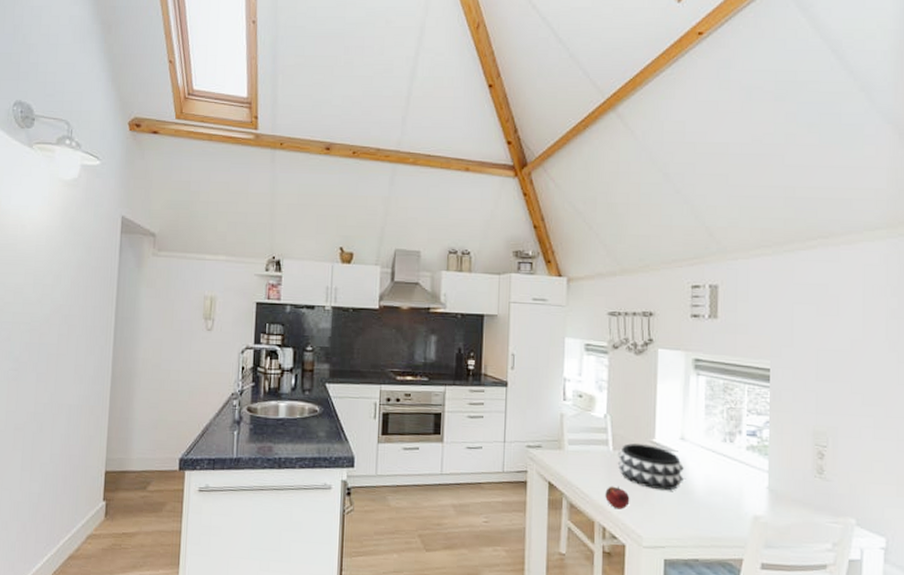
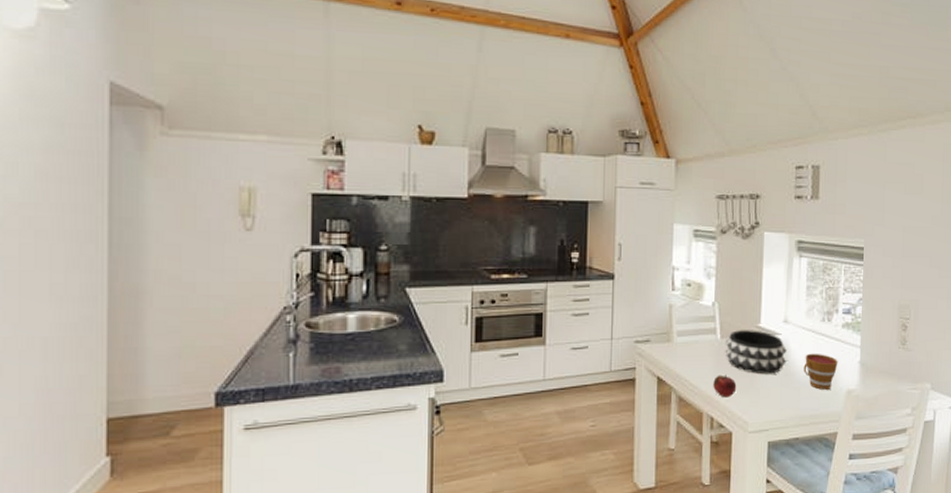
cup: none [703,473,743,513] -> present [803,353,838,390]

